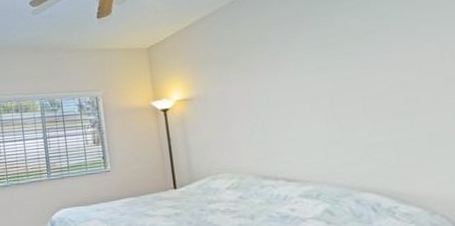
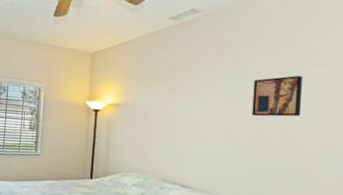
wall art: none [346,25,417,83] -> present [252,75,303,117]

